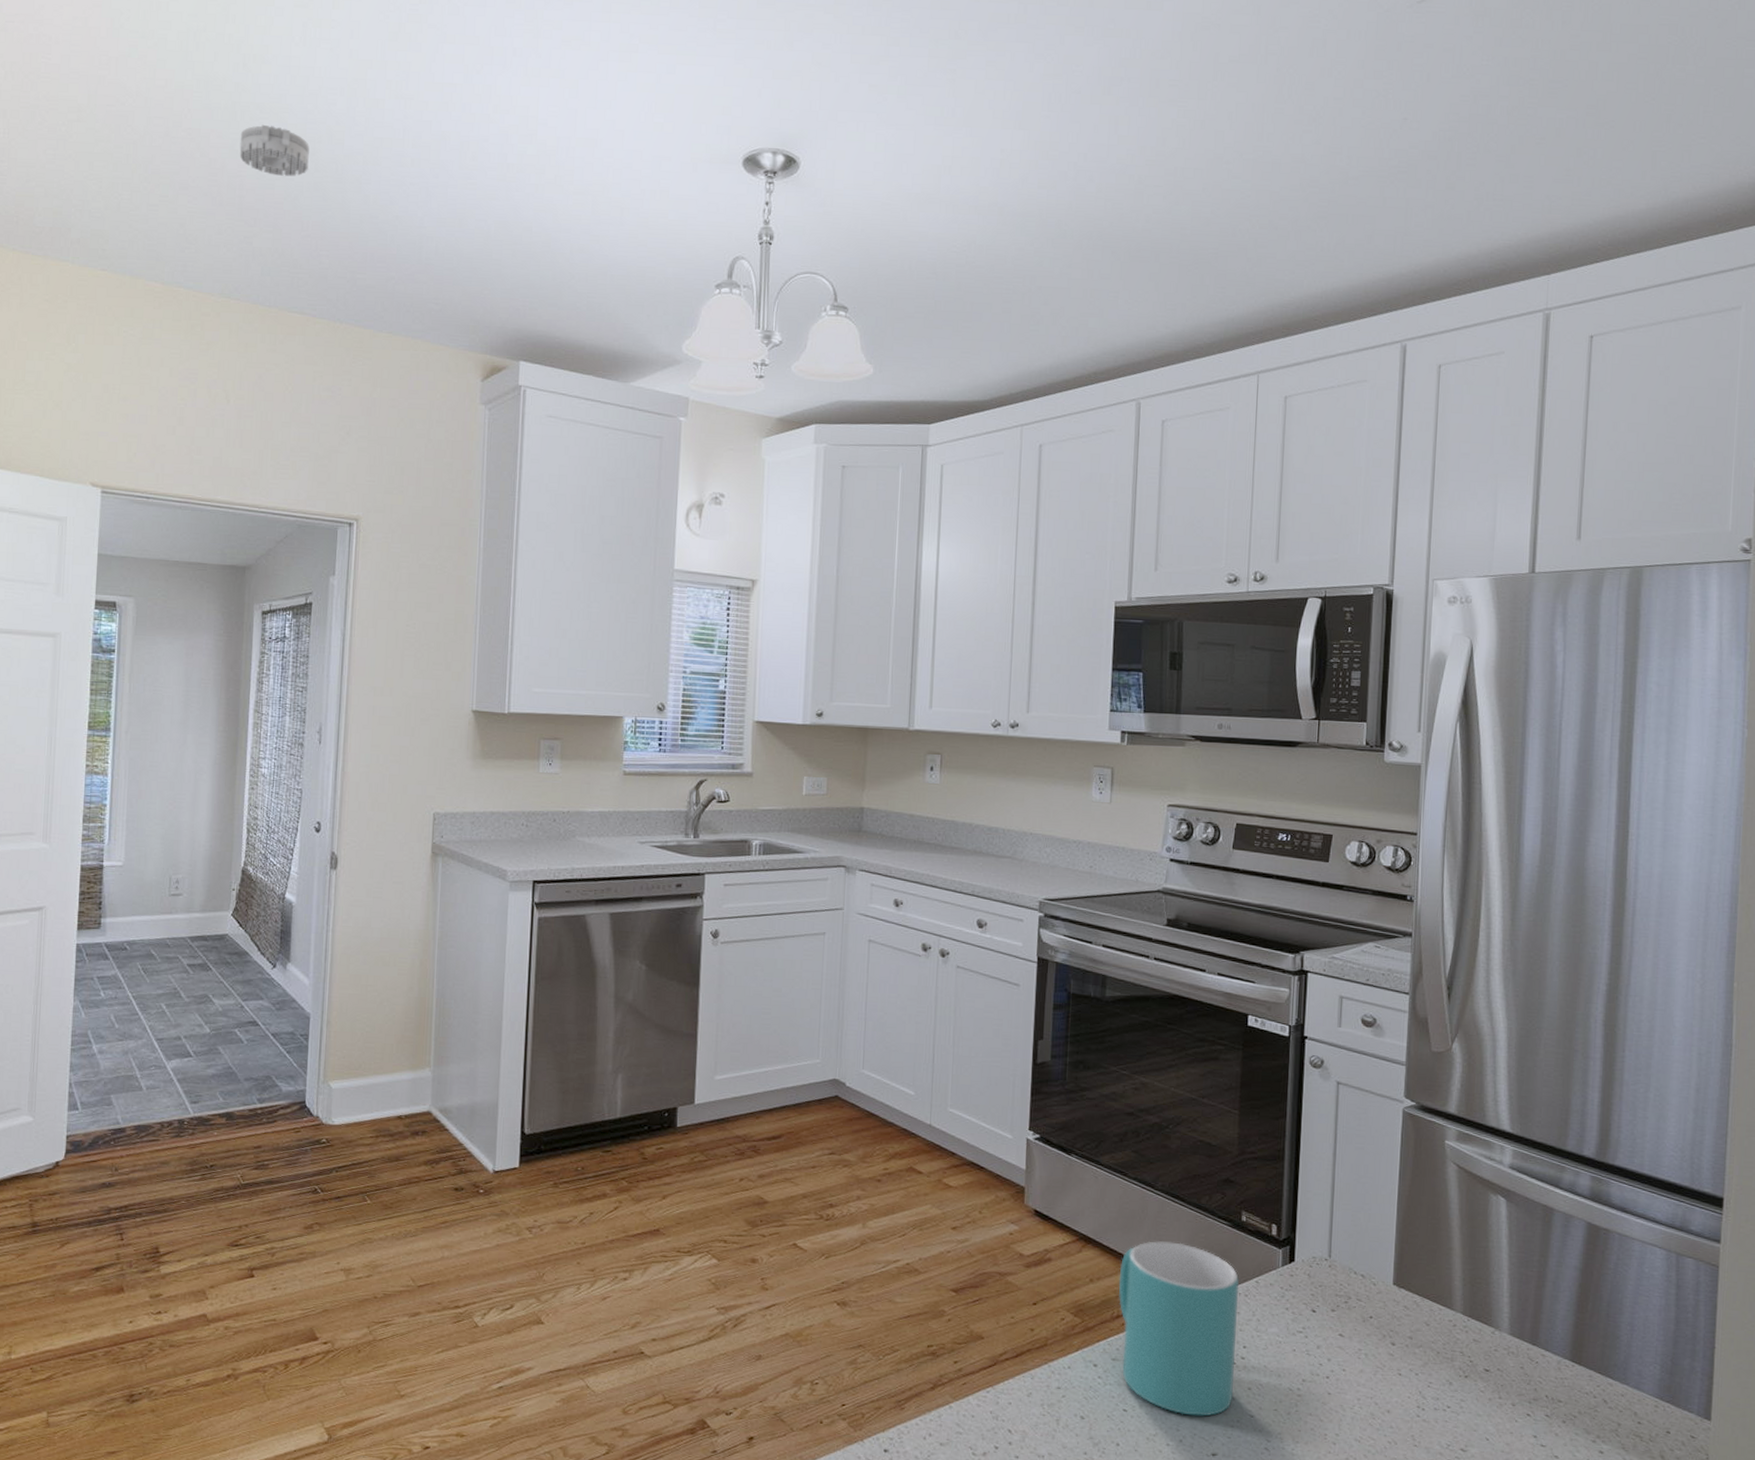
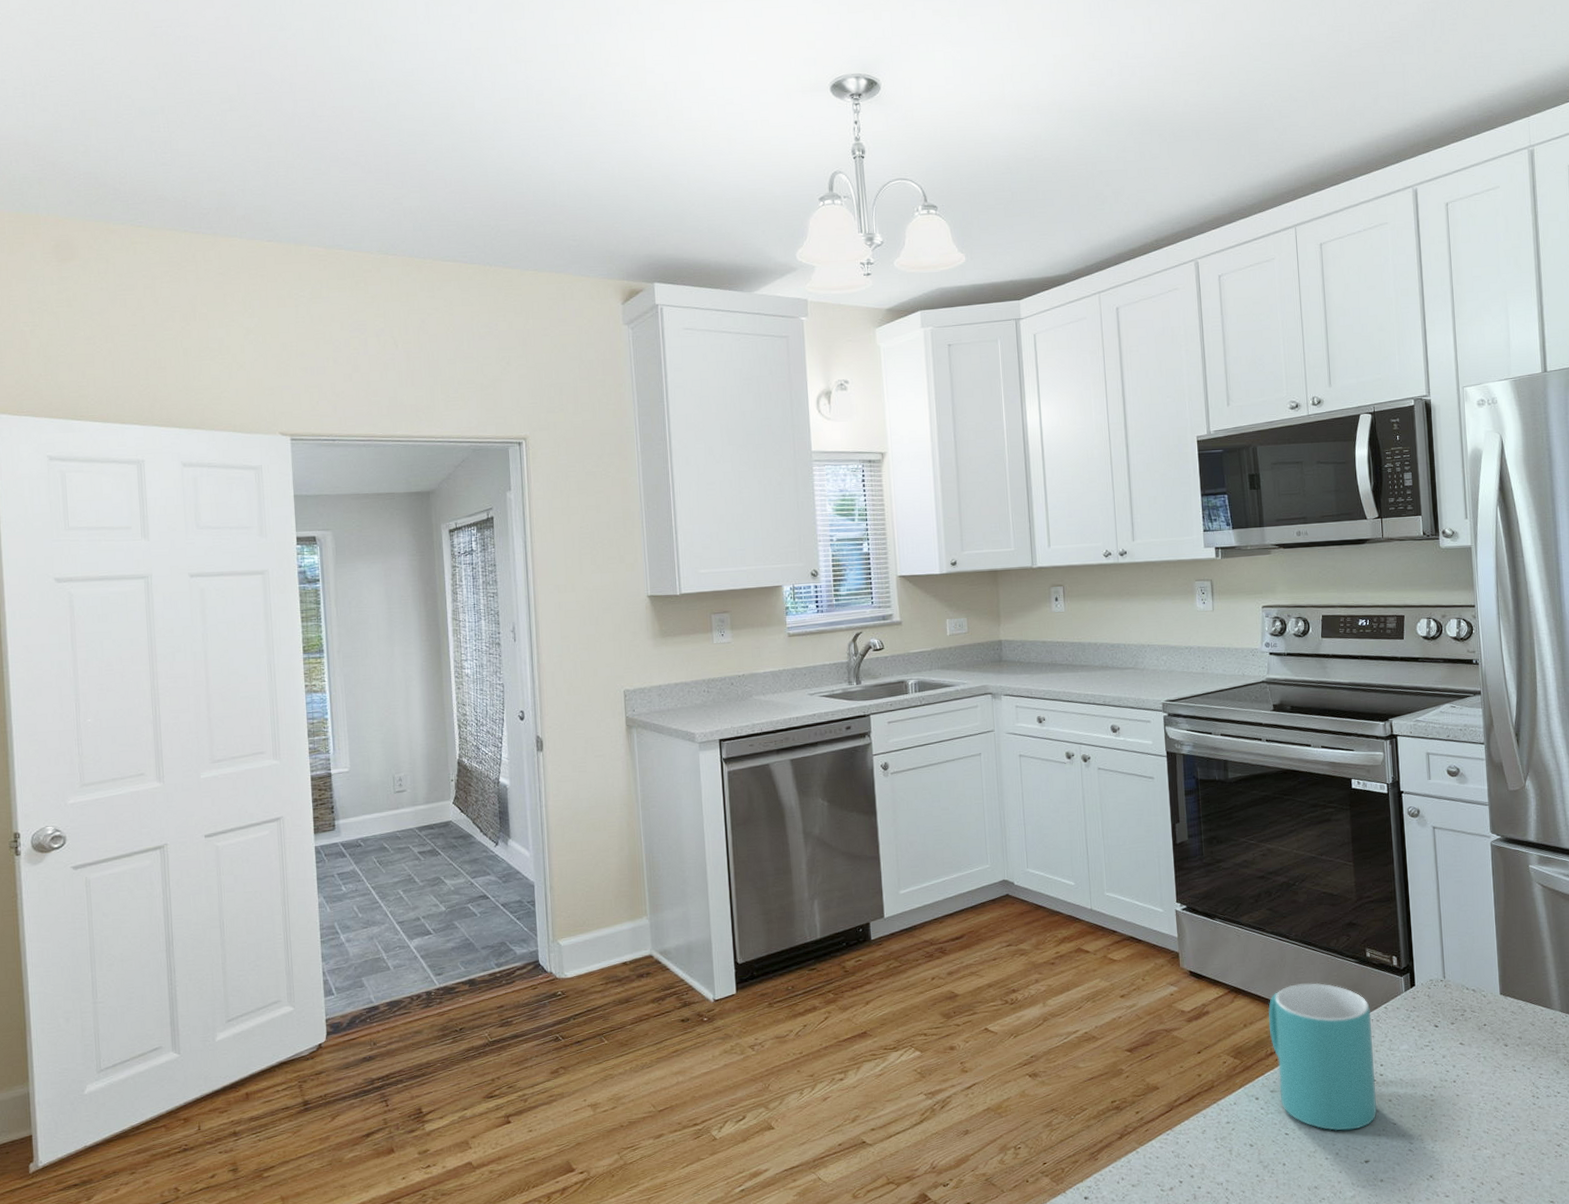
smoke detector: present [239,124,309,176] -> none [380,97,445,141]

